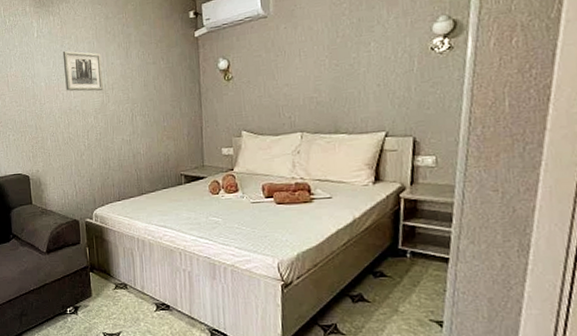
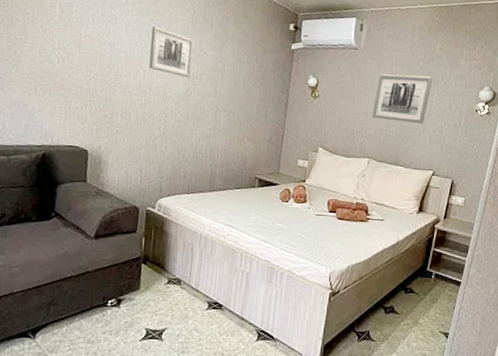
wall art: none [296,23,366,87] -> present [372,73,433,124]

